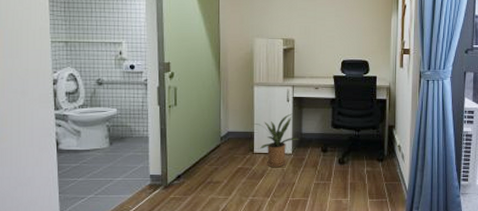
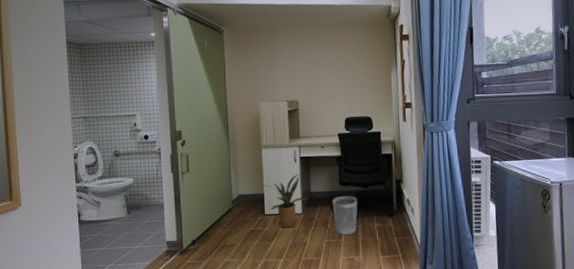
wastebasket: none [324,139,349,177] -> present [333,196,358,235]

